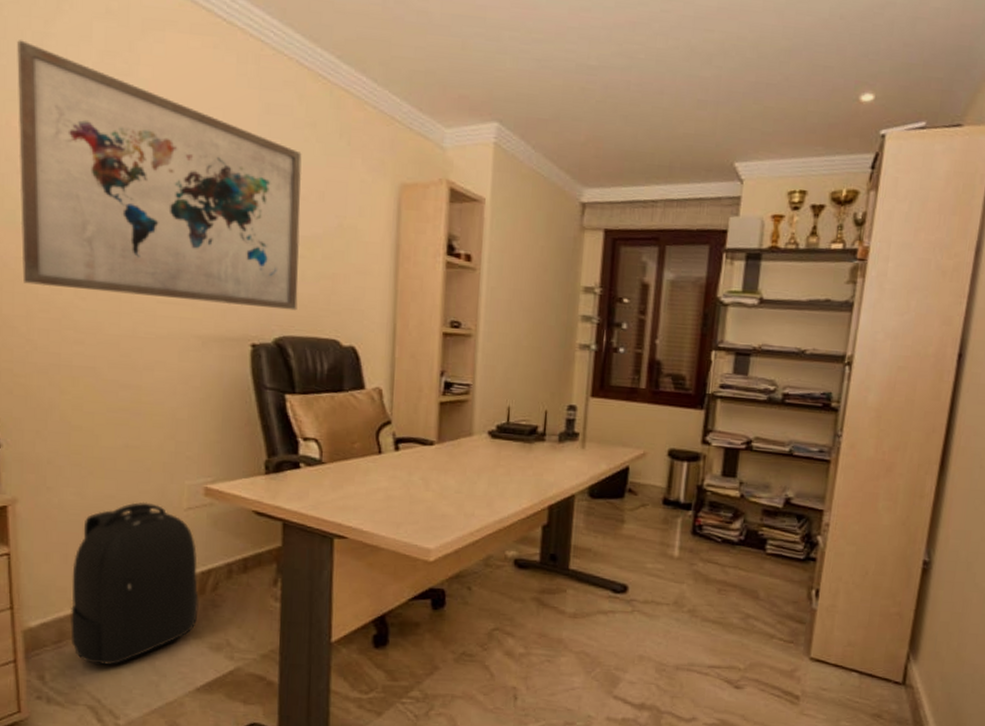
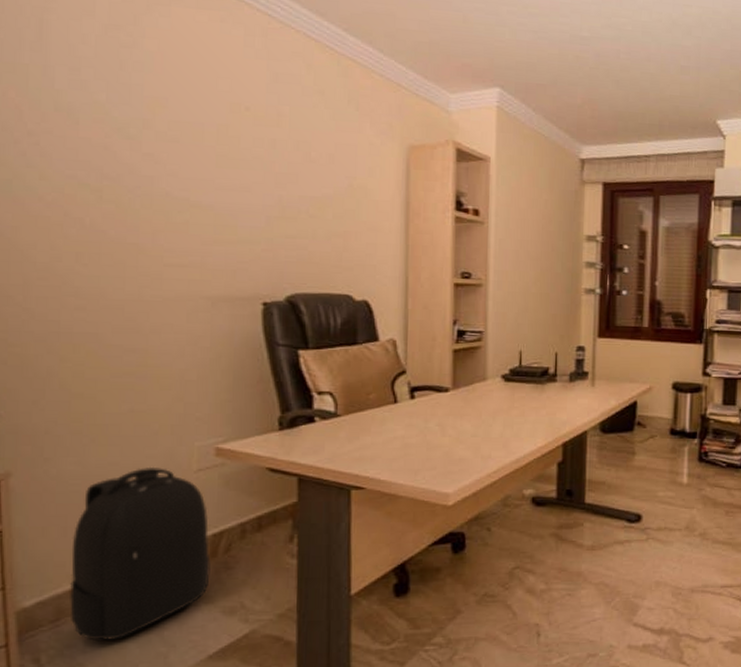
wall art: present [17,40,302,311] -> none [15,14,311,268]

